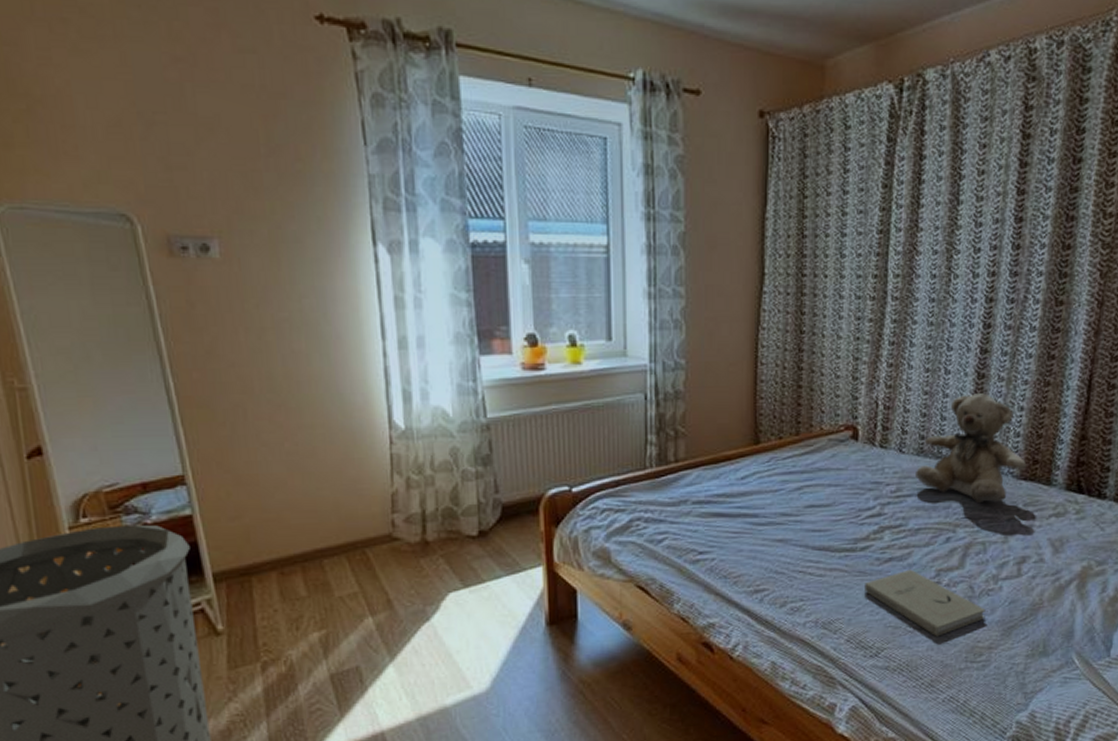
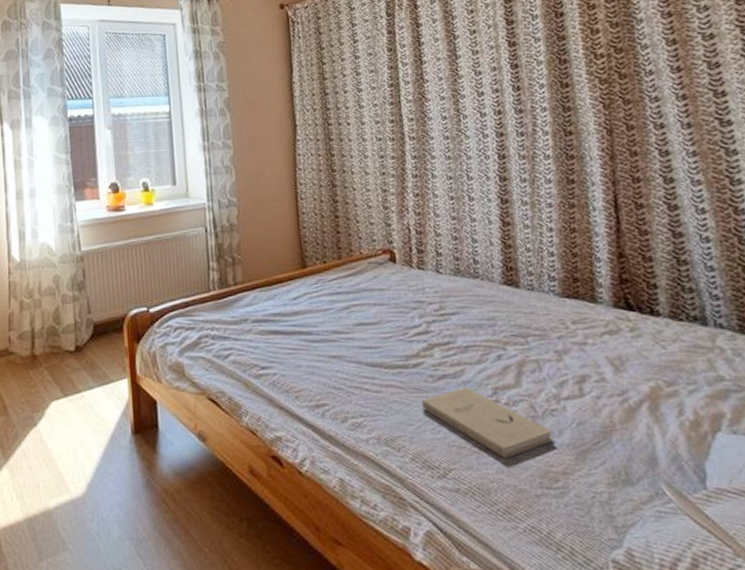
teddy bear: present [914,393,1027,504] -> none [455,216,568,322]

